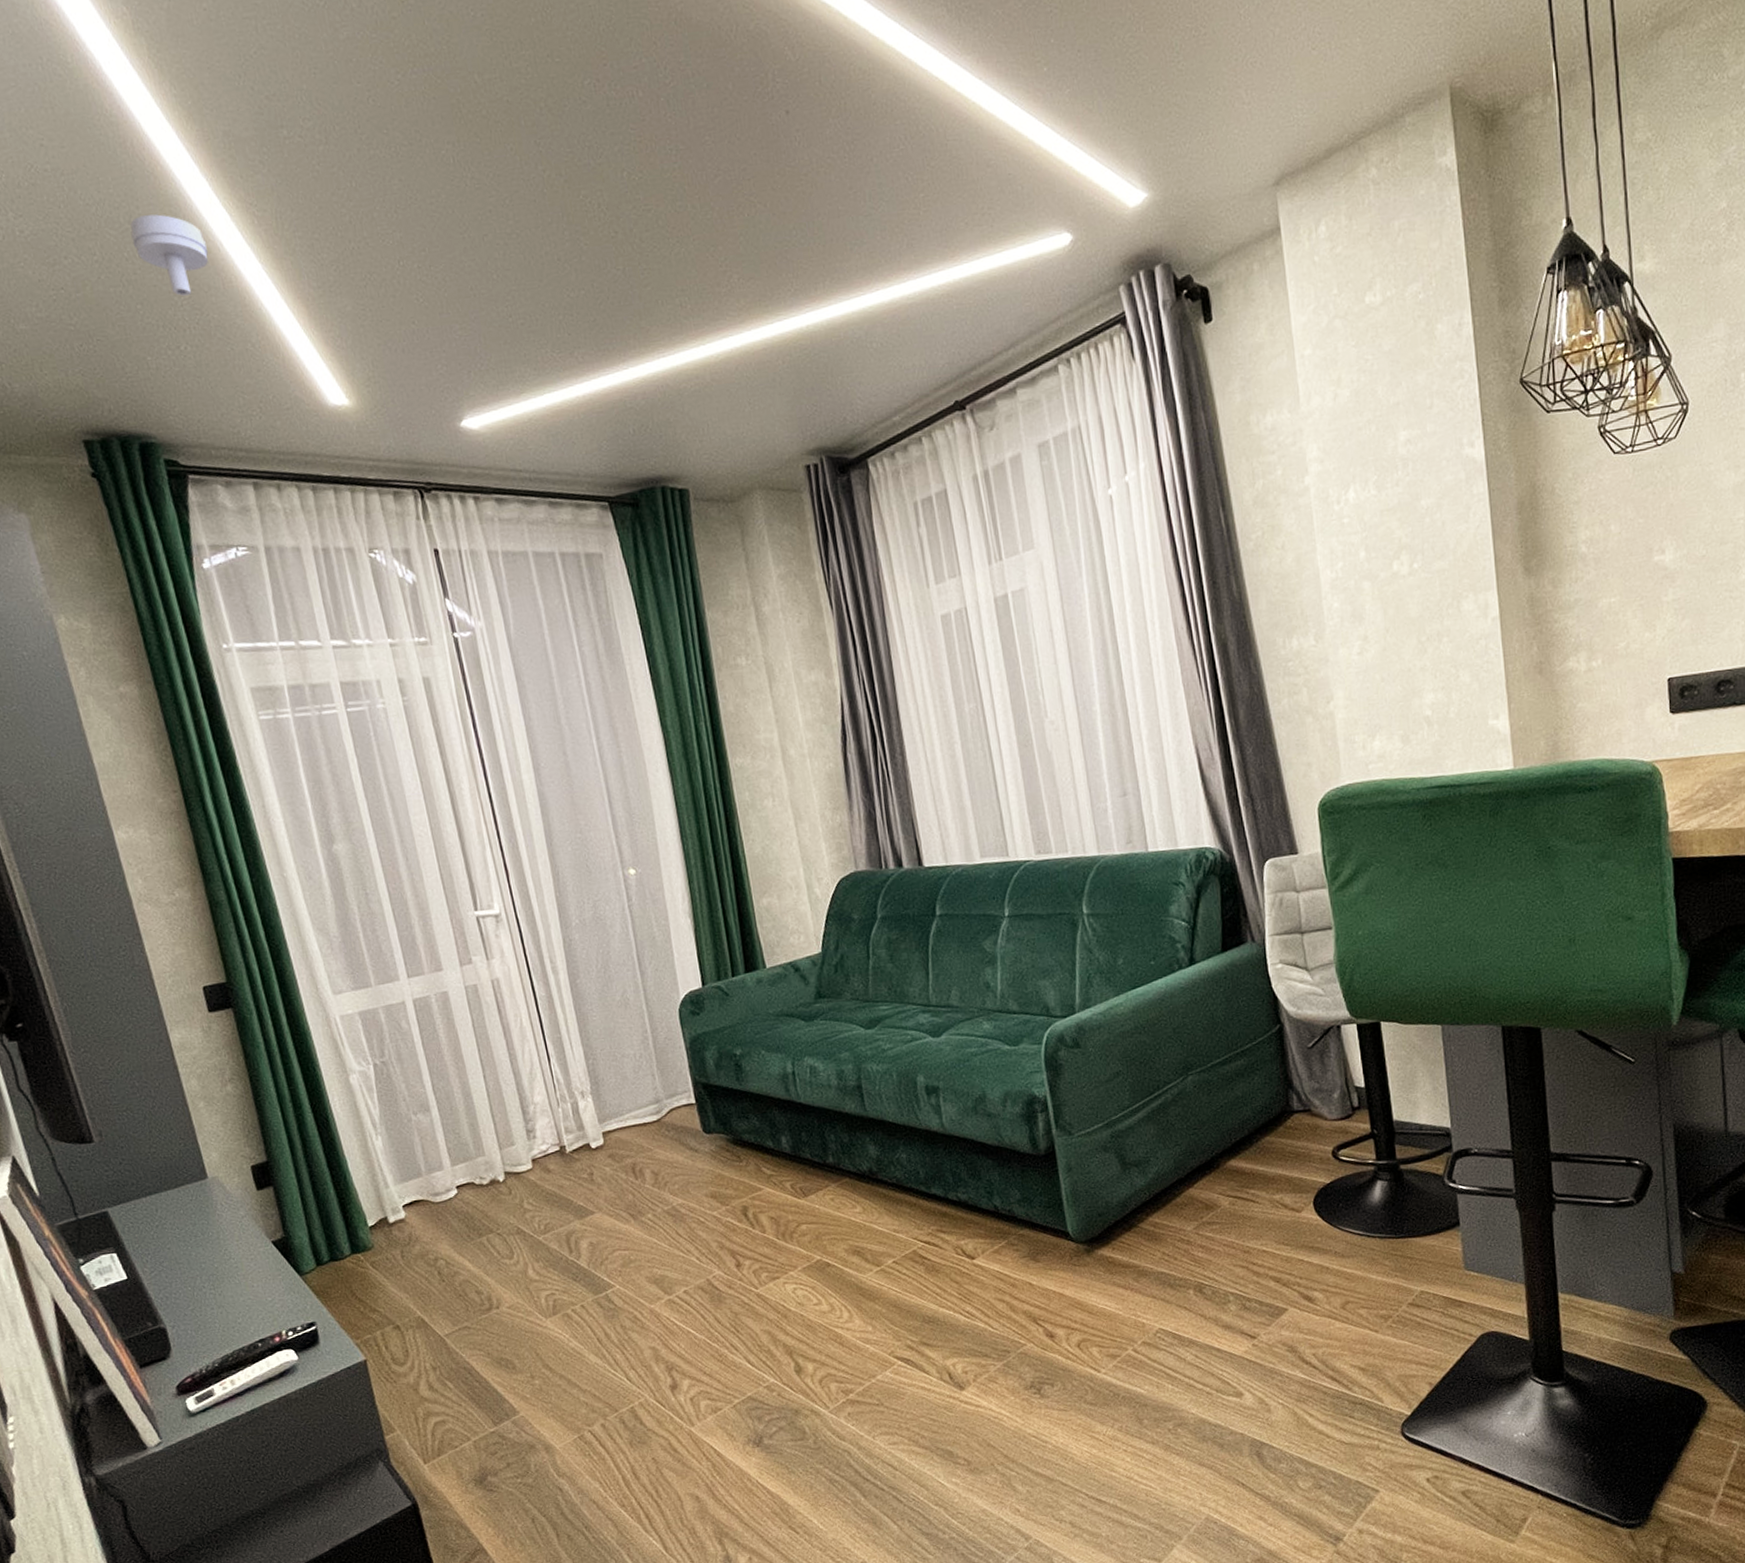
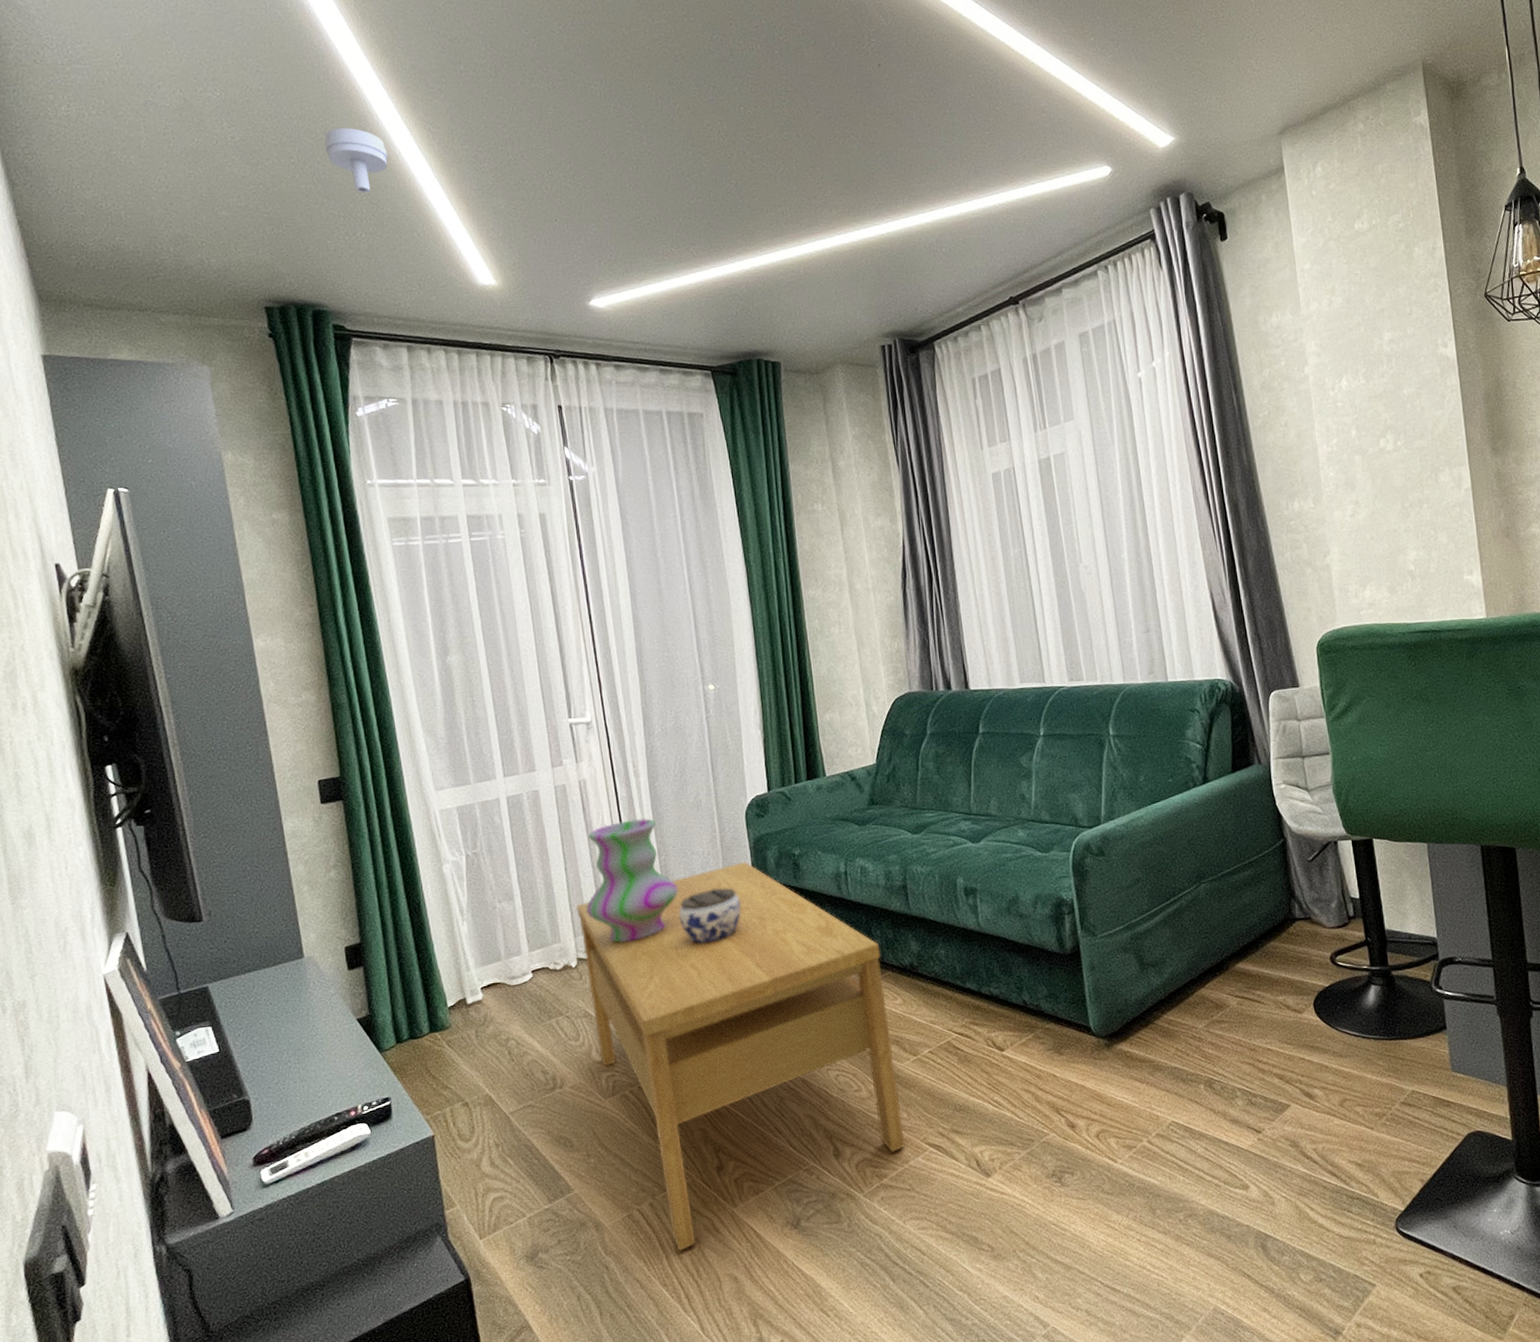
coffee table: none [499,1064,872,1472] -> present [576,861,906,1251]
vase: none [506,1019,610,1154] -> present [586,818,678,943]
jar: none [612,1093,680,1154] -> present [679,888,741,944]

